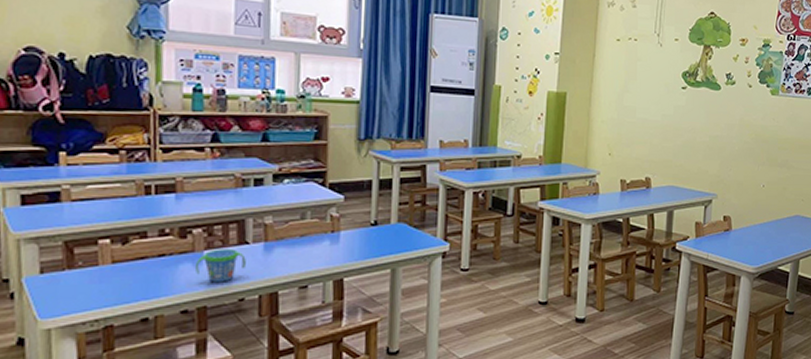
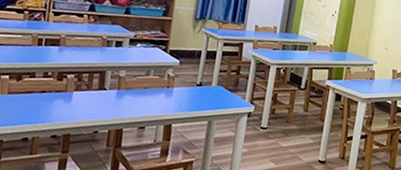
snack cup: present [196,249,246,283] -> none [66,91,103,117]

